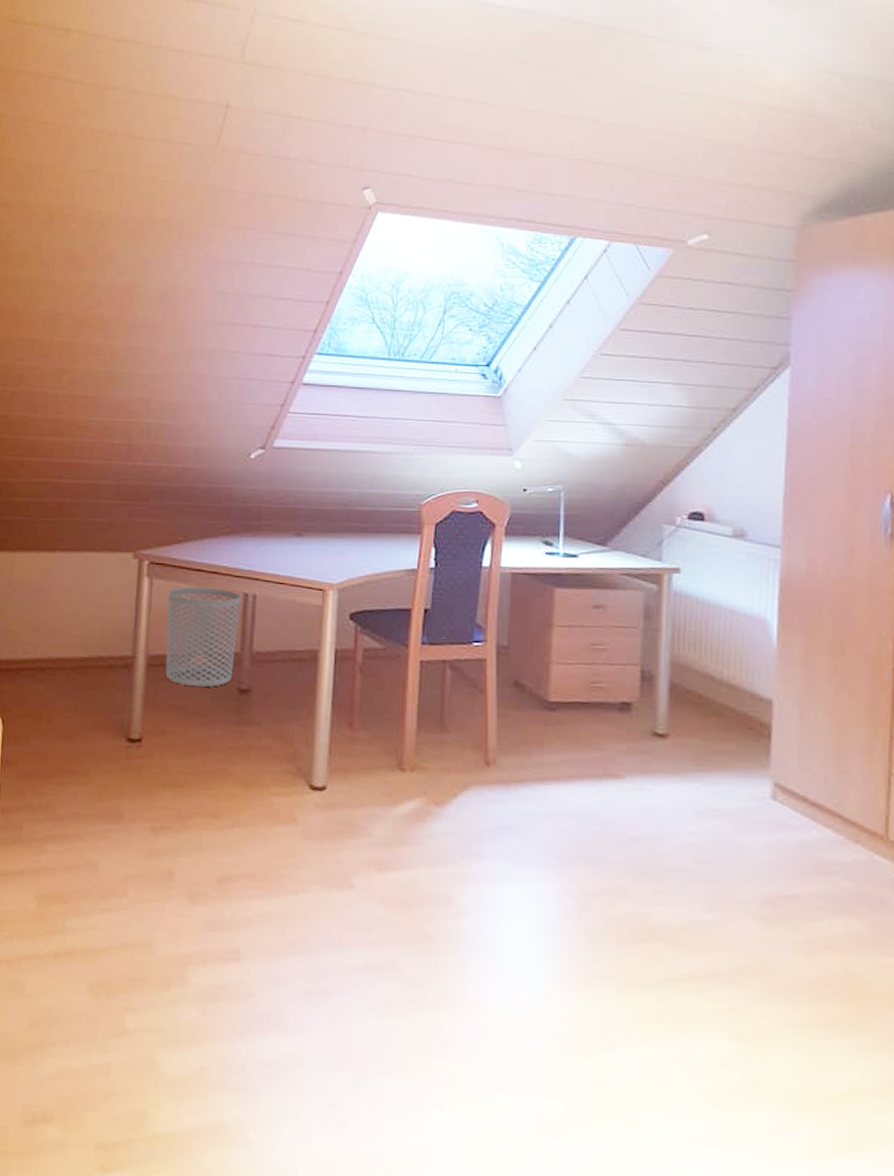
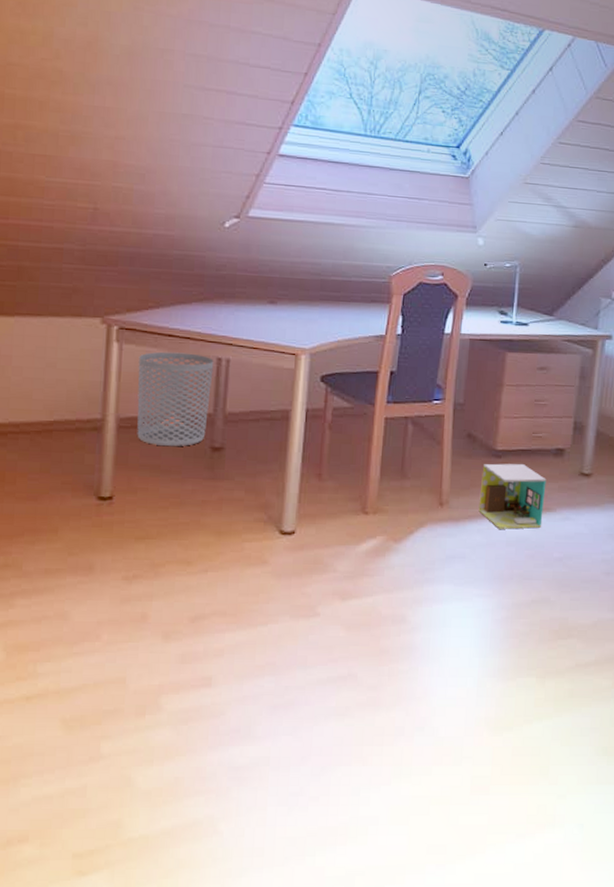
toy house: none [532,717,612,799] -> present [478,463,546,529]

